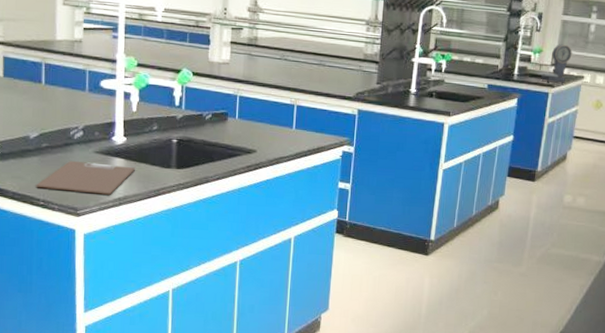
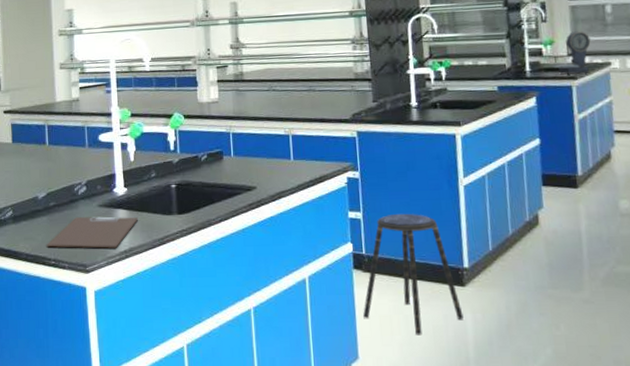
stool: none [338,188,423,293] -> present [363,213,464,334]

